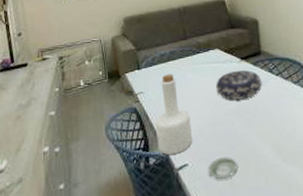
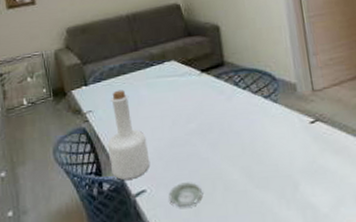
decorative bowl: present [216,70,262,100] -> none [173,84,227,118]

